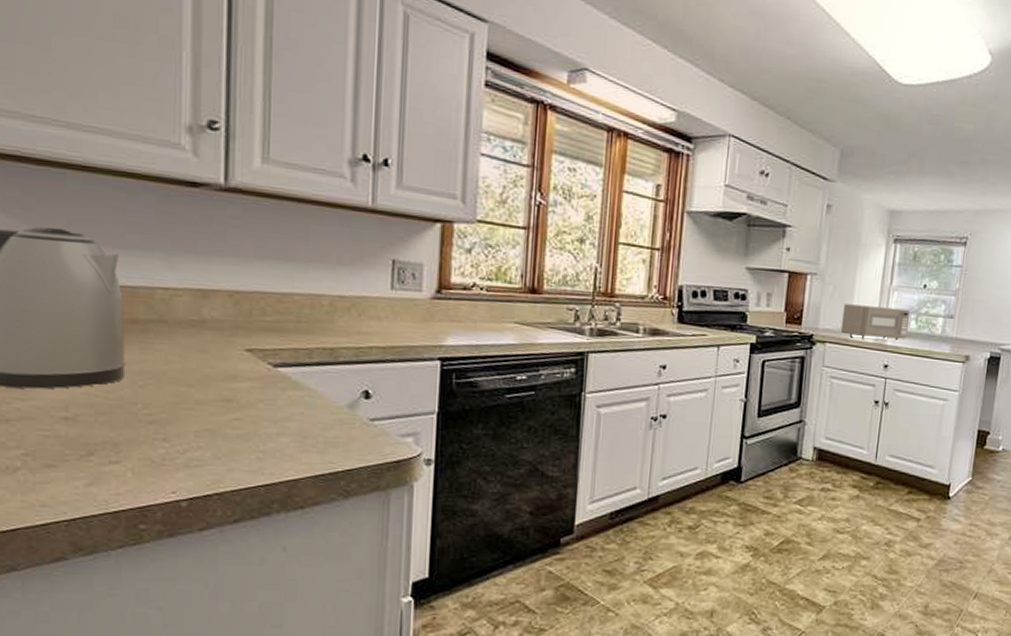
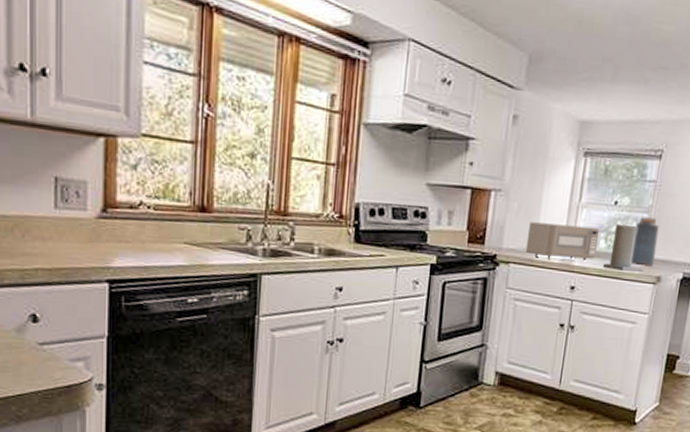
paper towel: none [915,306,953,351] -> present [603,223,643,272]
vase: none [941,299,966,345] -> present [631,217,659,266]

